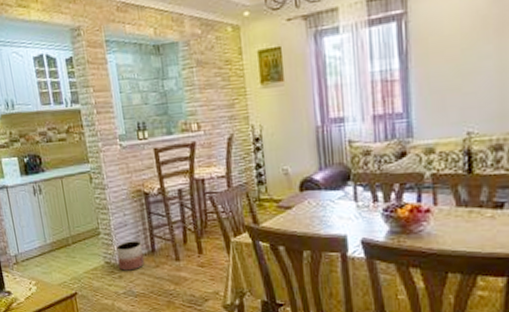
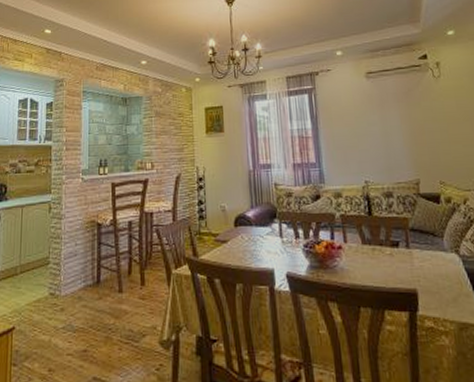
planter: present [116,241,145,271] -> none [62,271,89,303]

